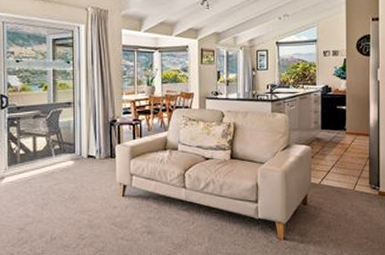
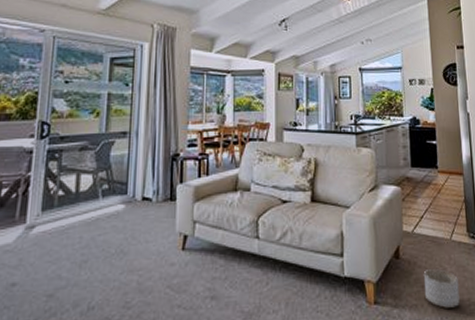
planter: none [327,213,358,244] -> present [424,269,460,308]

